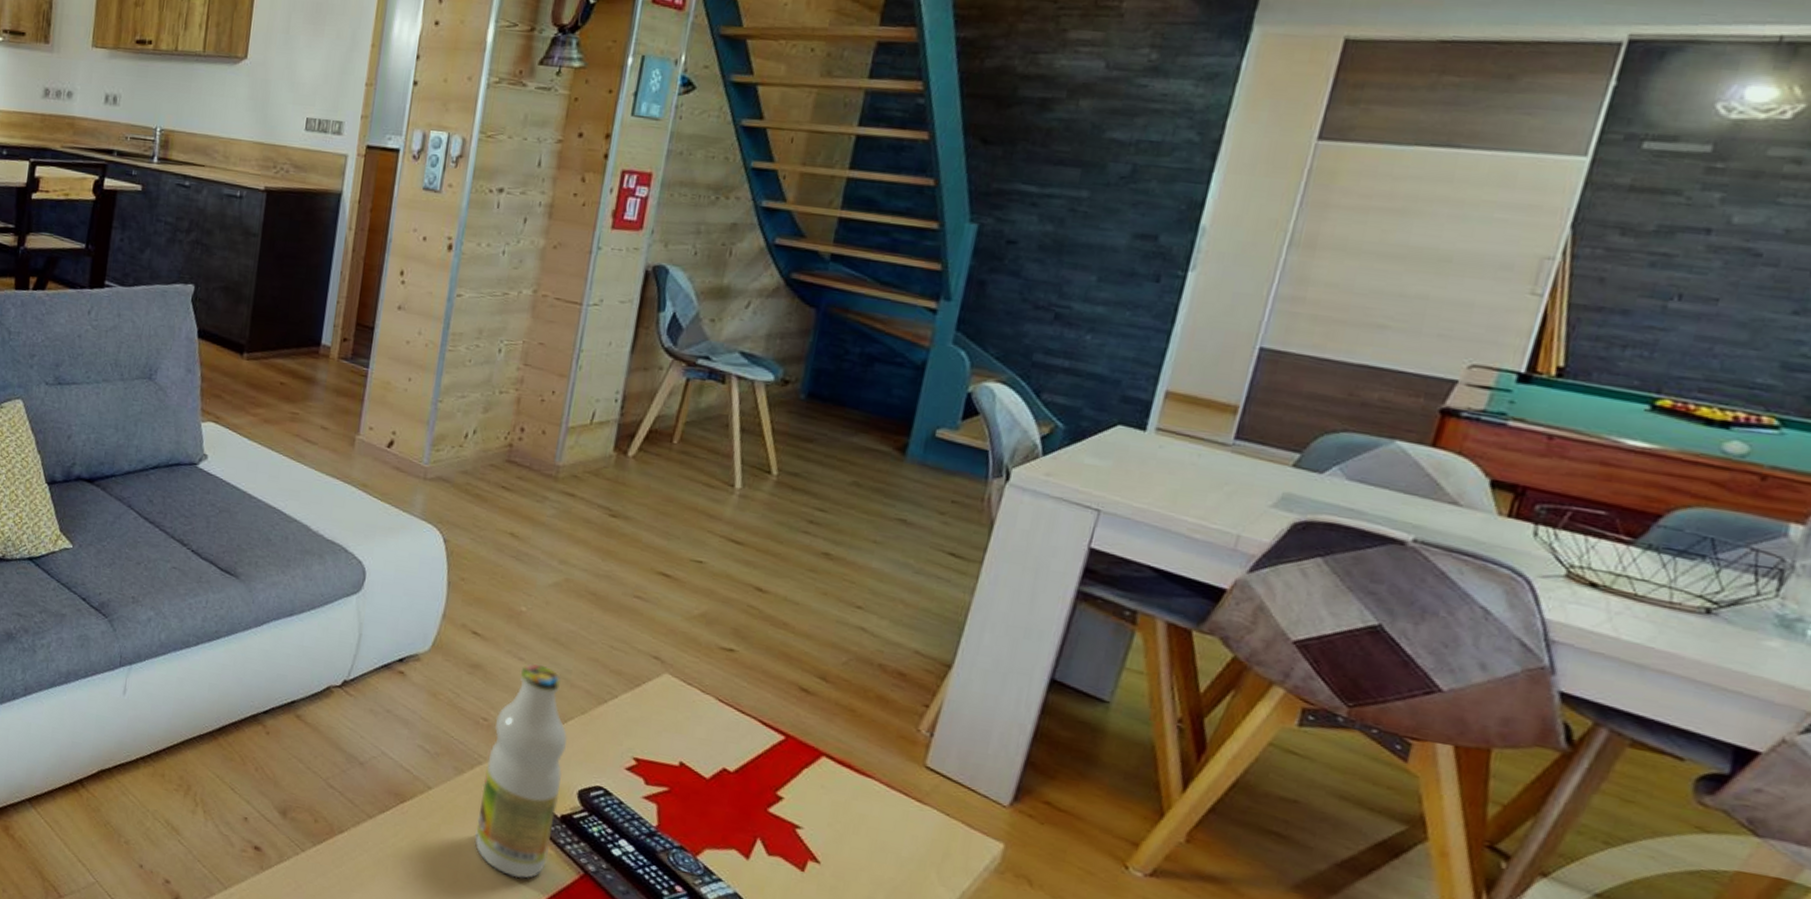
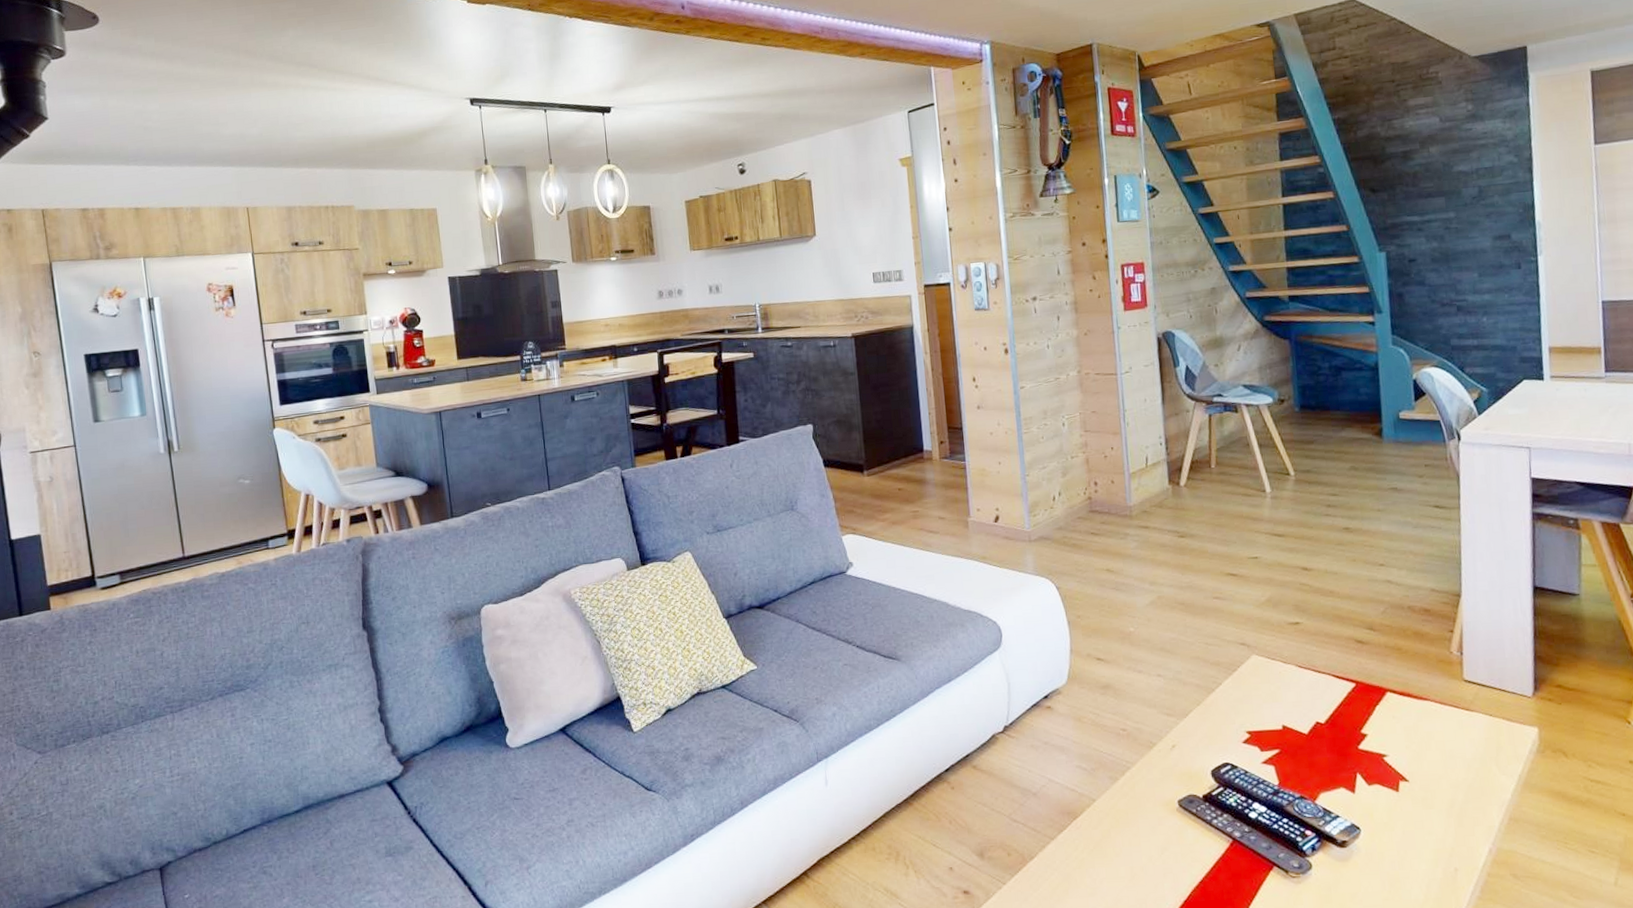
bottle: present [475,663,568,879] -> none [1132,672,1201,860]

